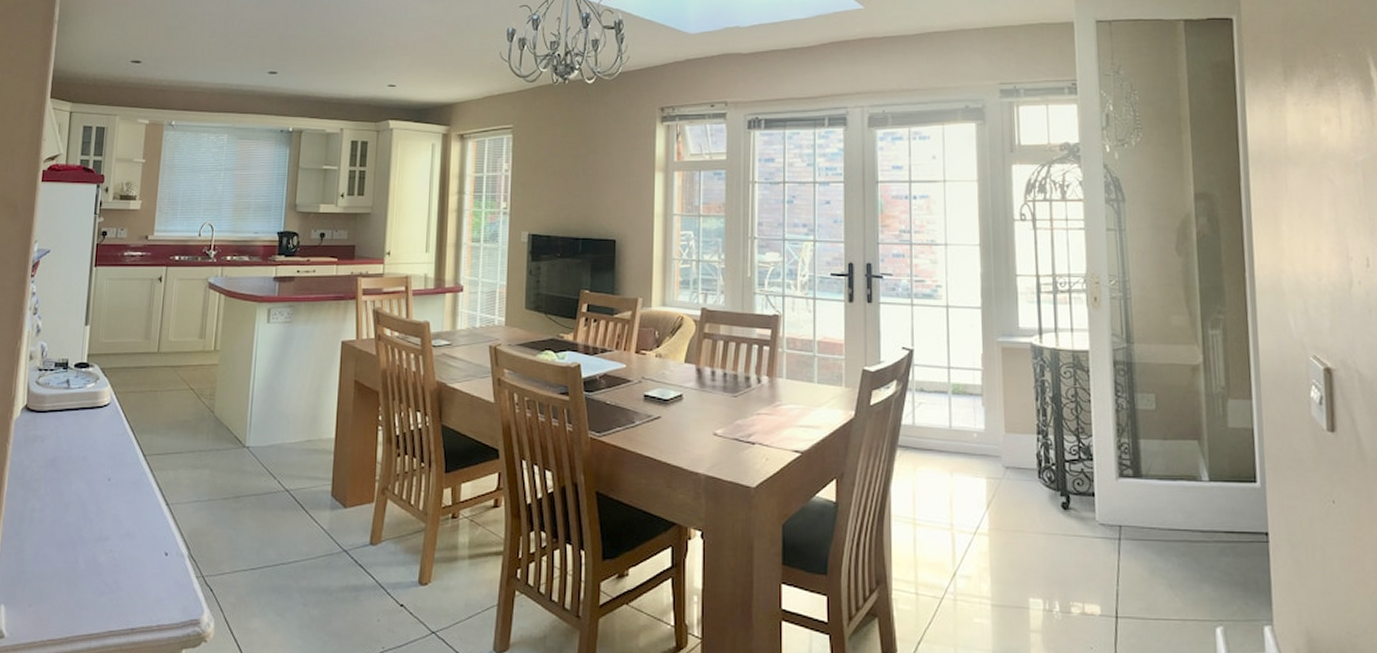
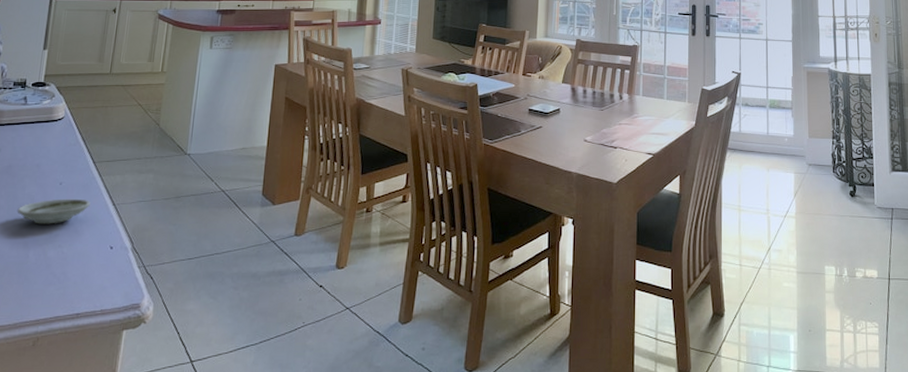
saucer: none [64,496,142,526] -> present [17,198,91,224]

